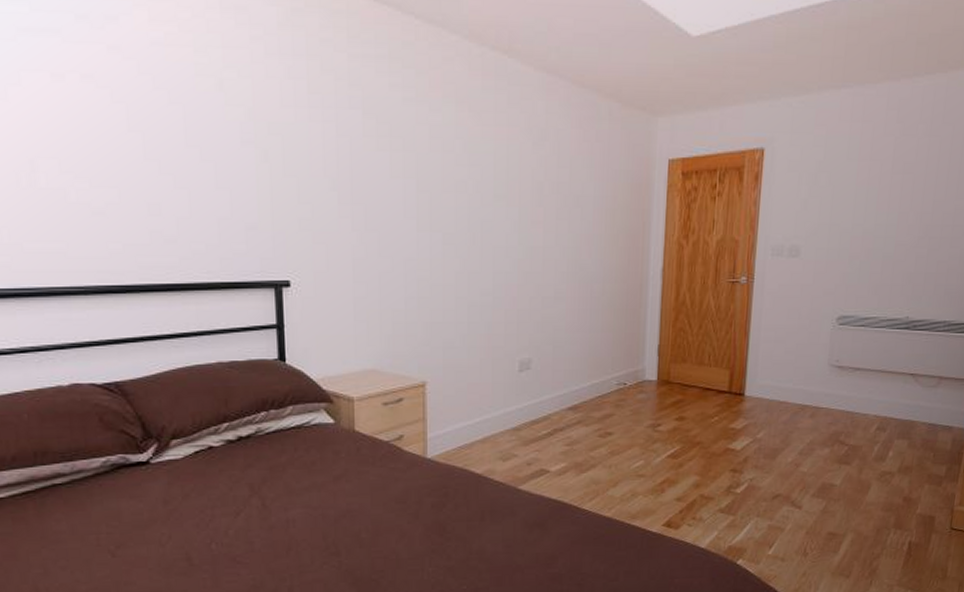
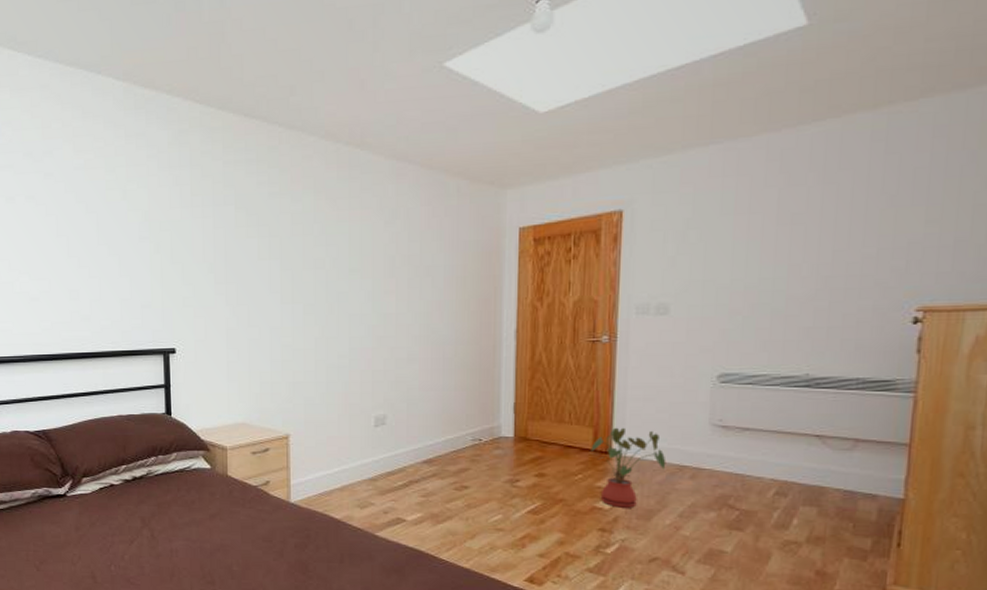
house plant: none [726,368,791,448] -> present [590,427,667,508]

